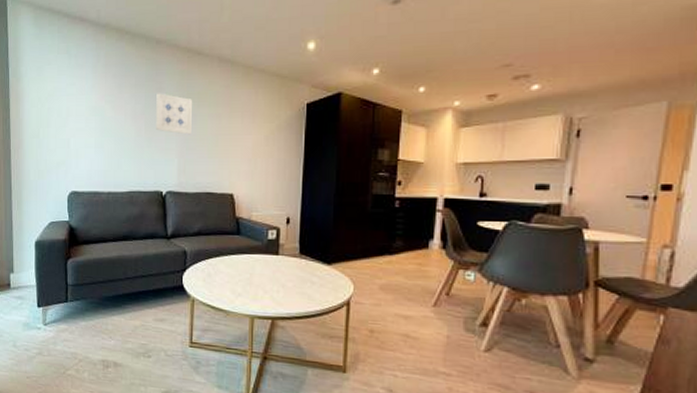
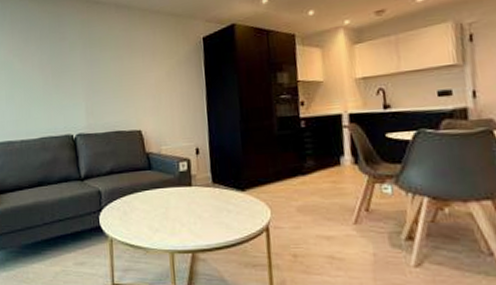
wall art: present [156,93,192,135] -> none [60,42,96,79]

